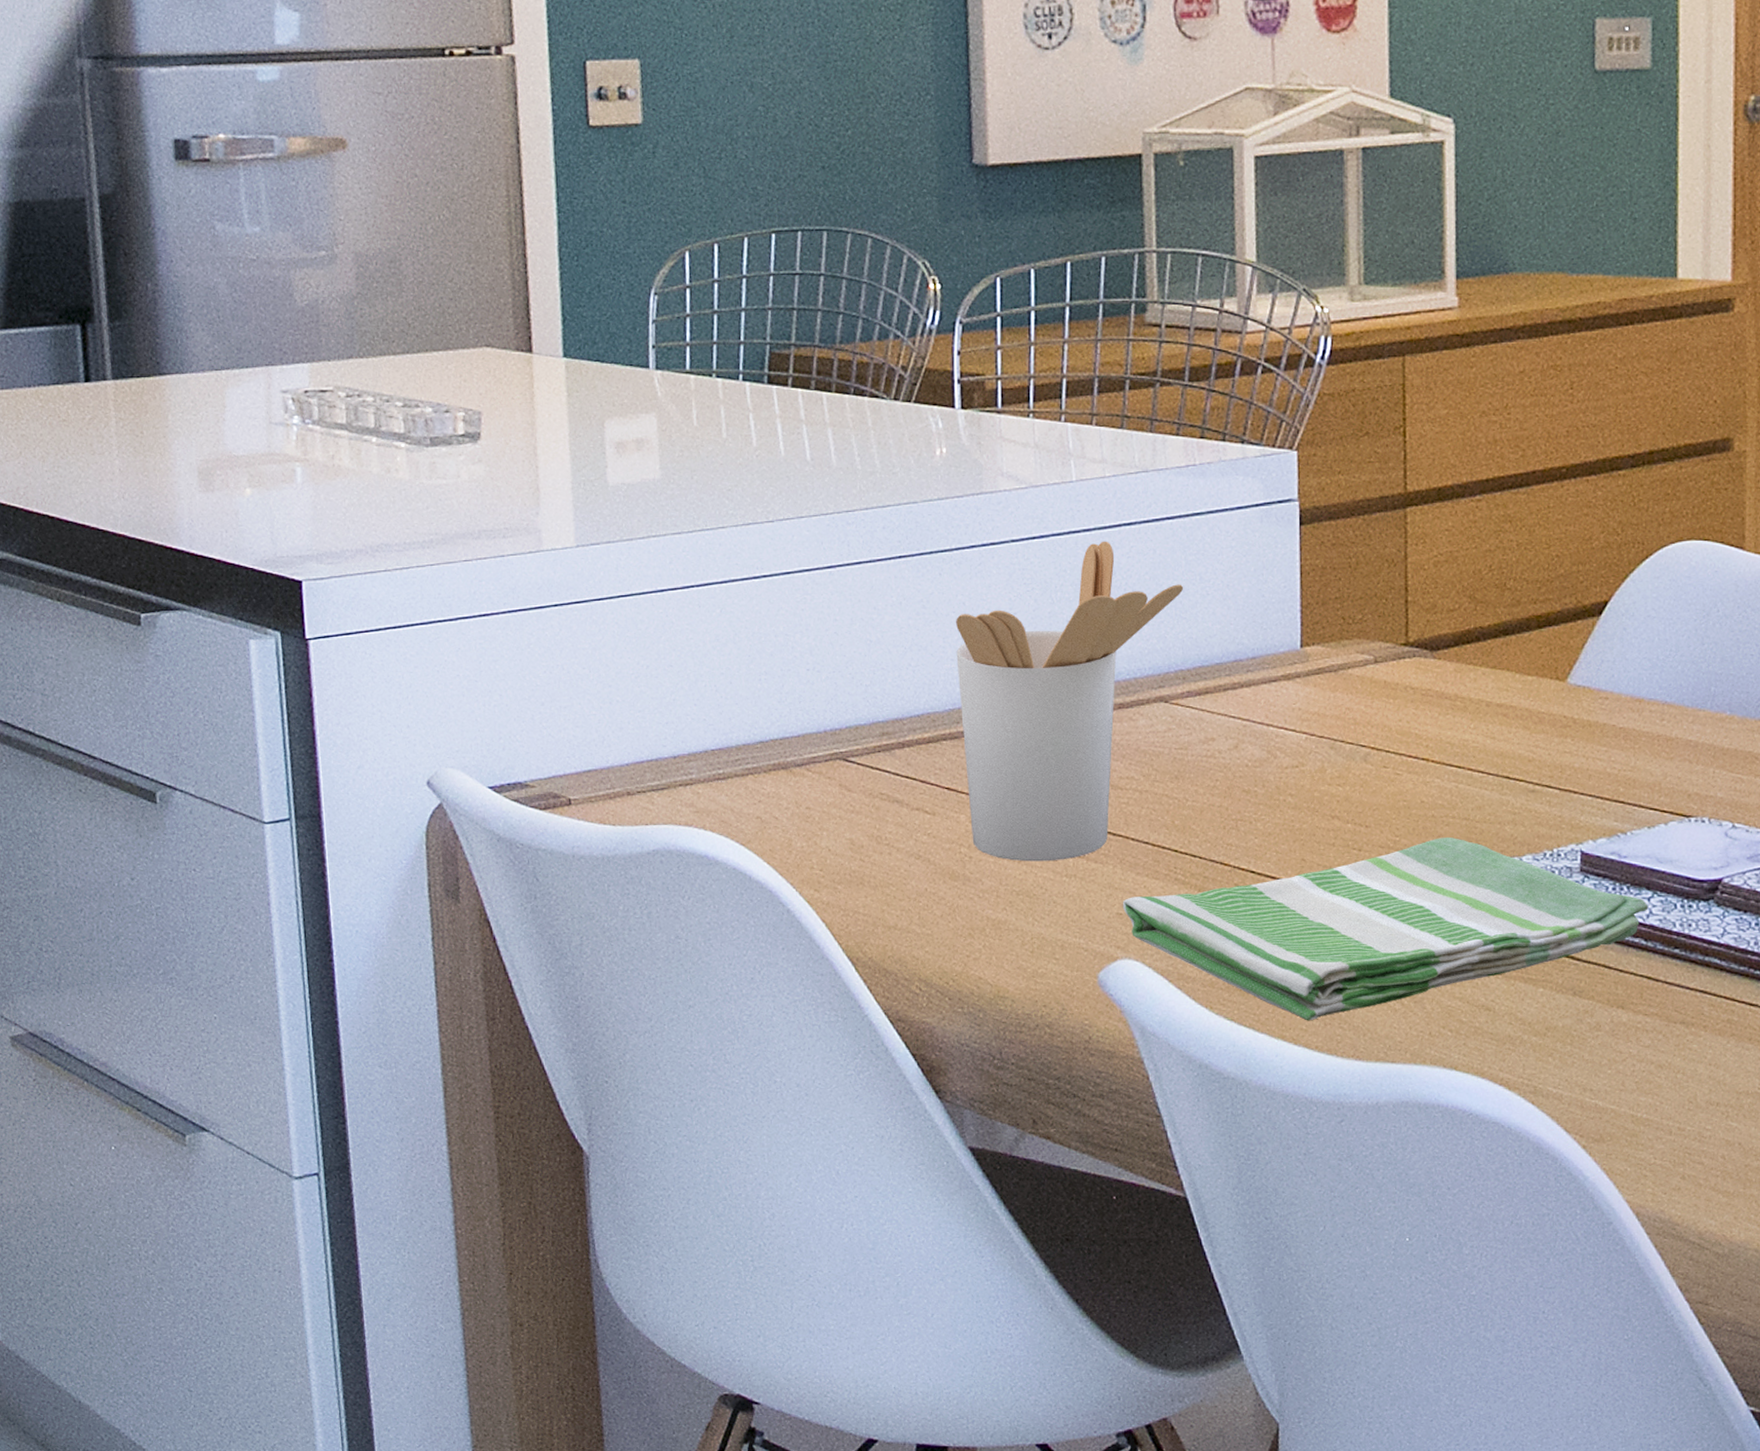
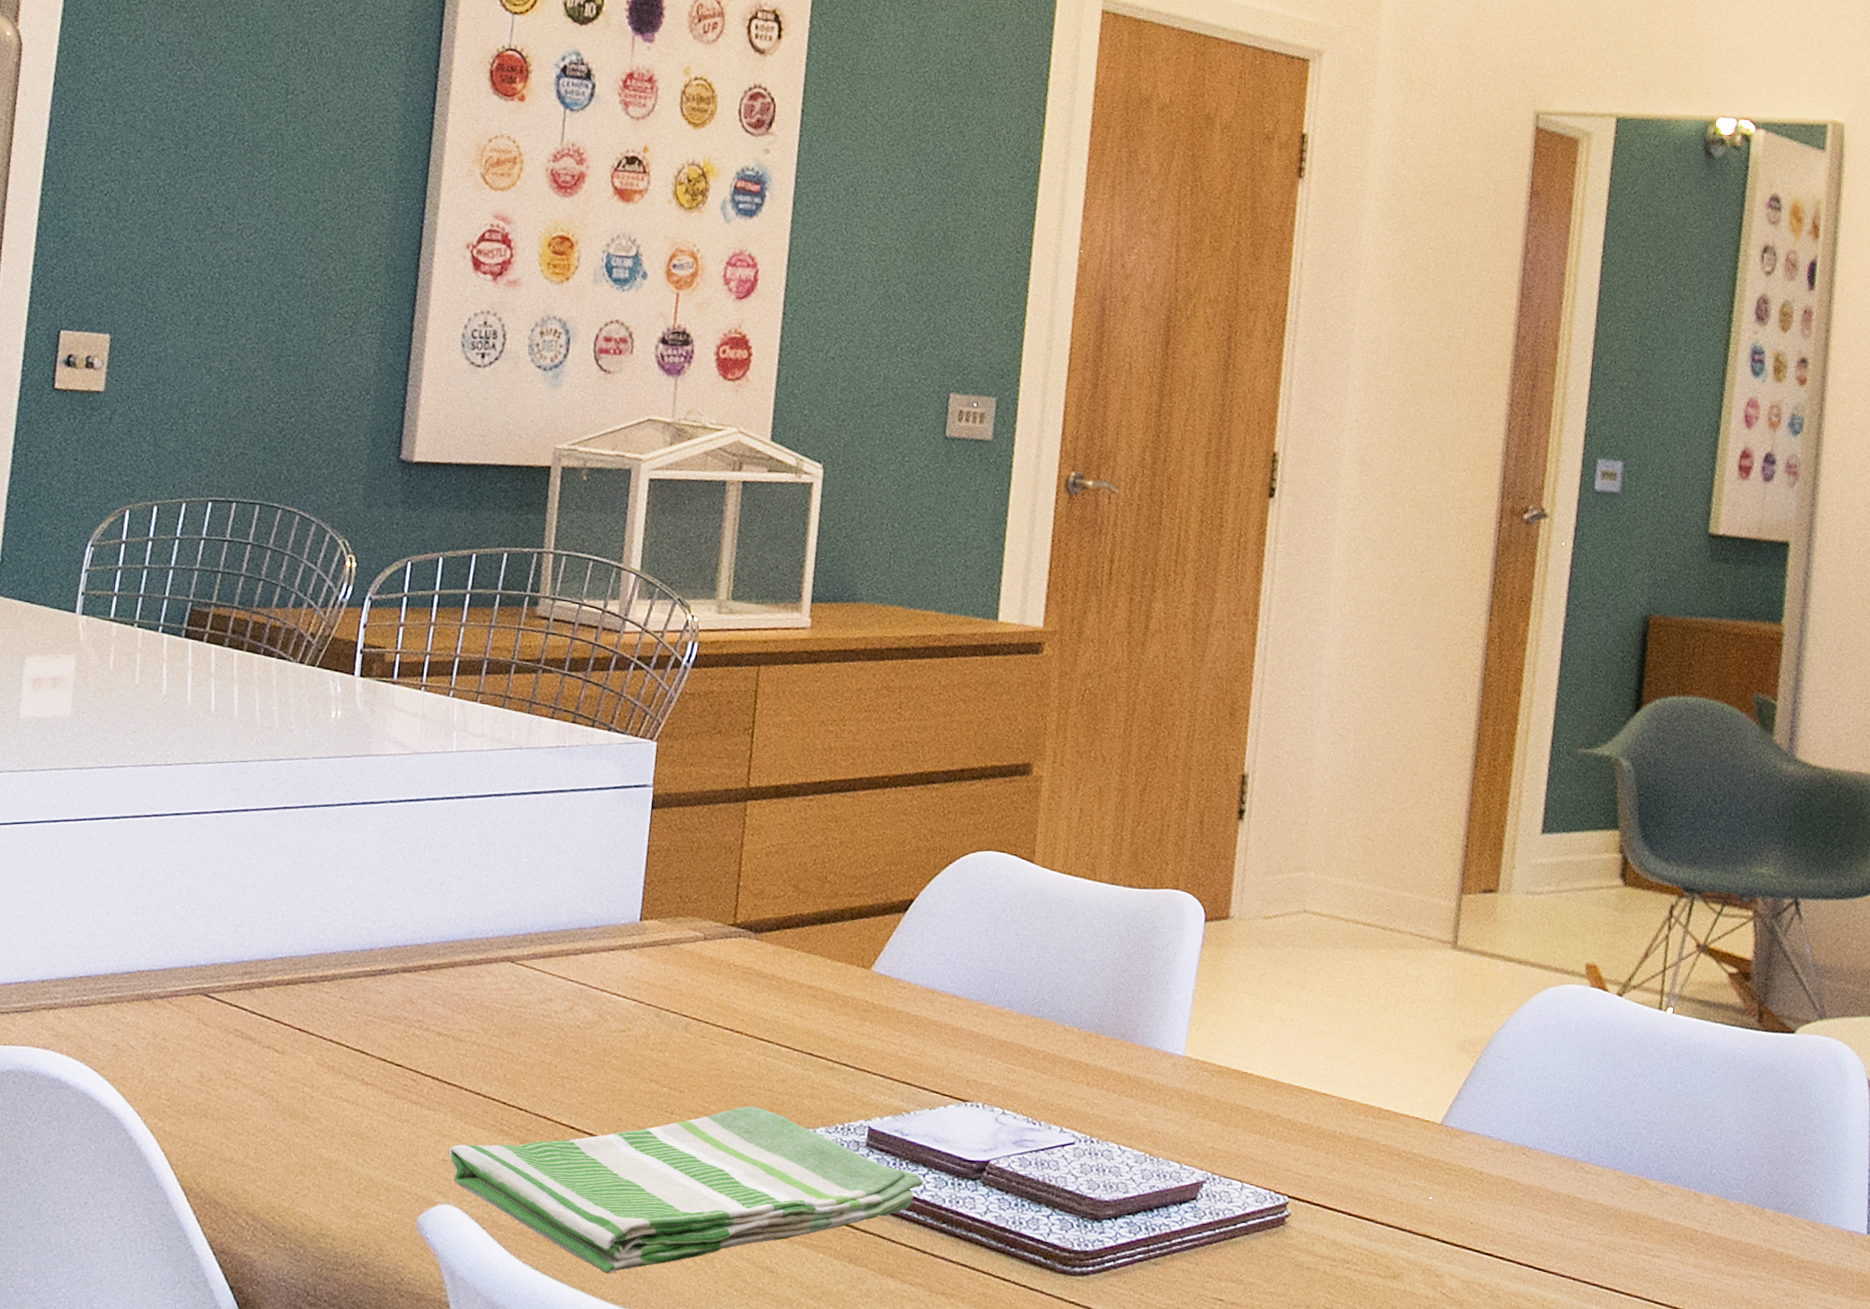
utensil holder: present [956,541,1184,862] -> none [316,808,542,1106]

